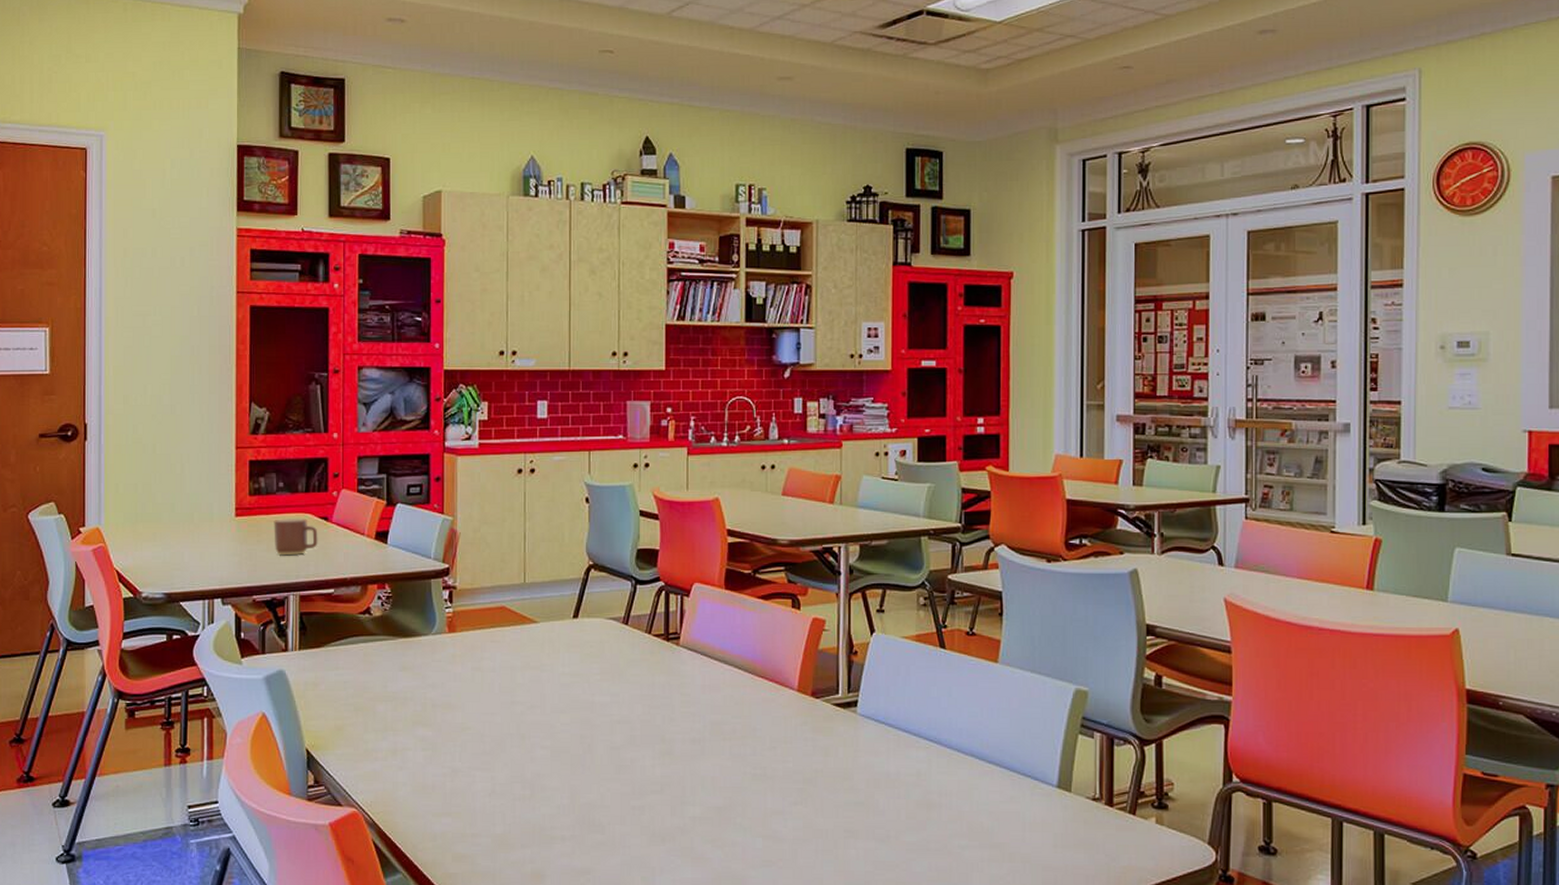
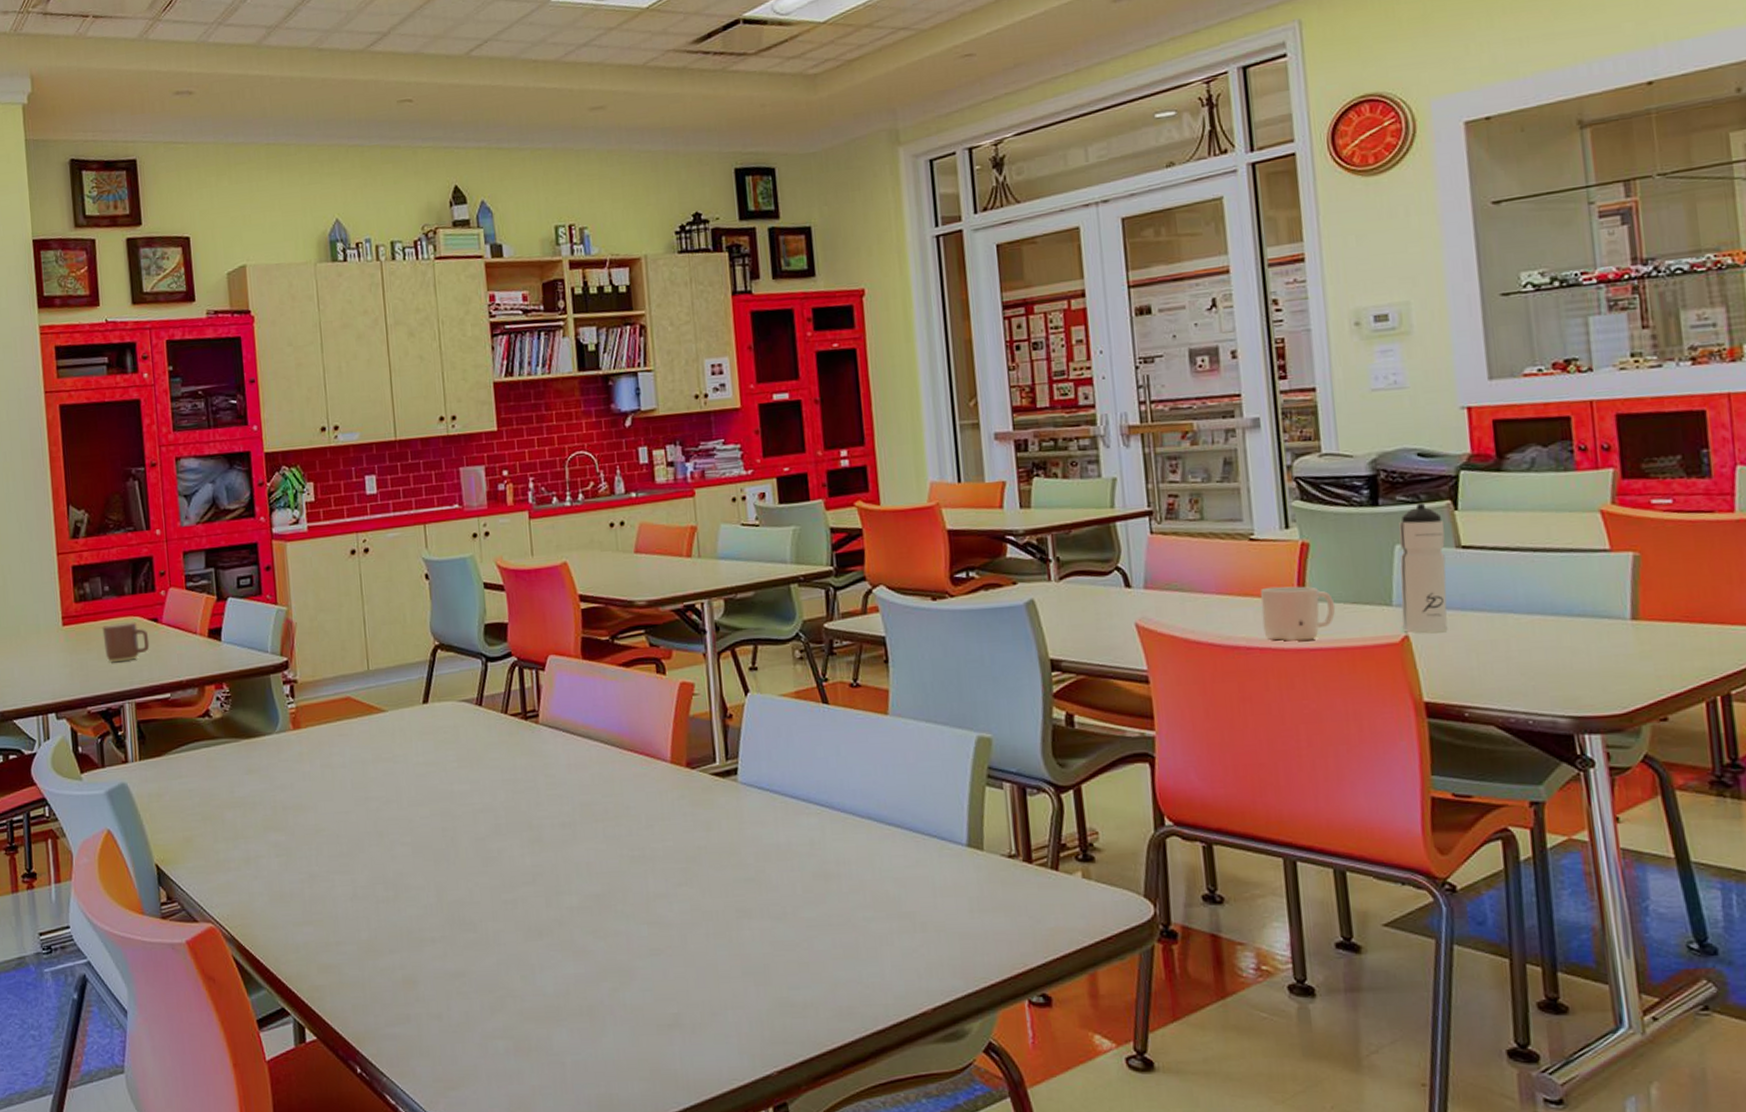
mug: none [1335,576,1399,626] -> present [1260,586,1336,641]
water bottle: none [1454,512,1499,629] -> present [1399,503,1448,634]

